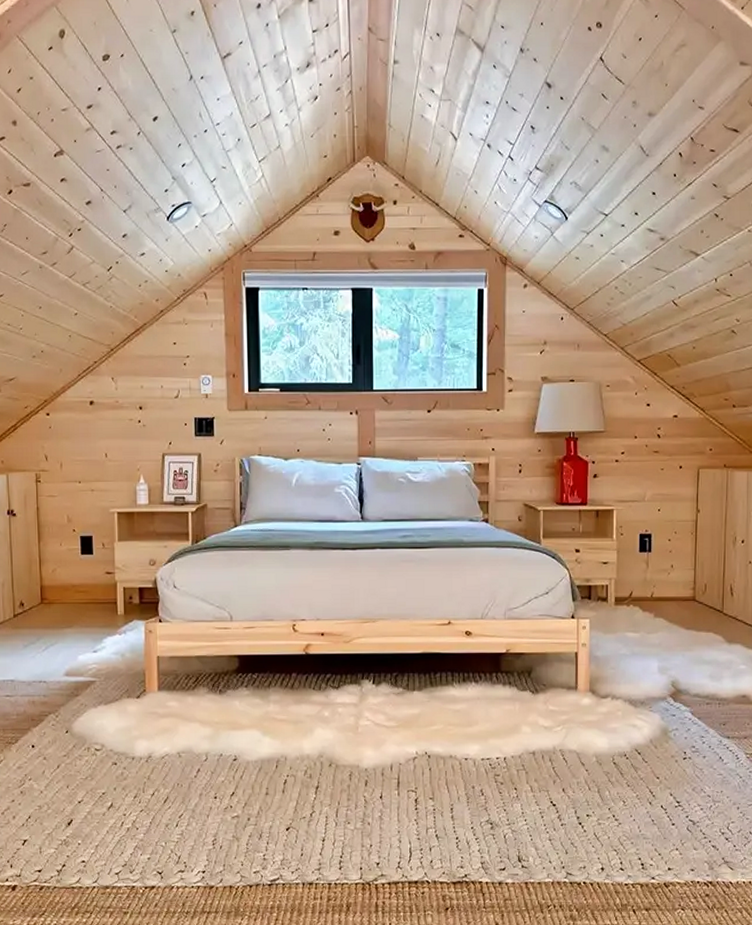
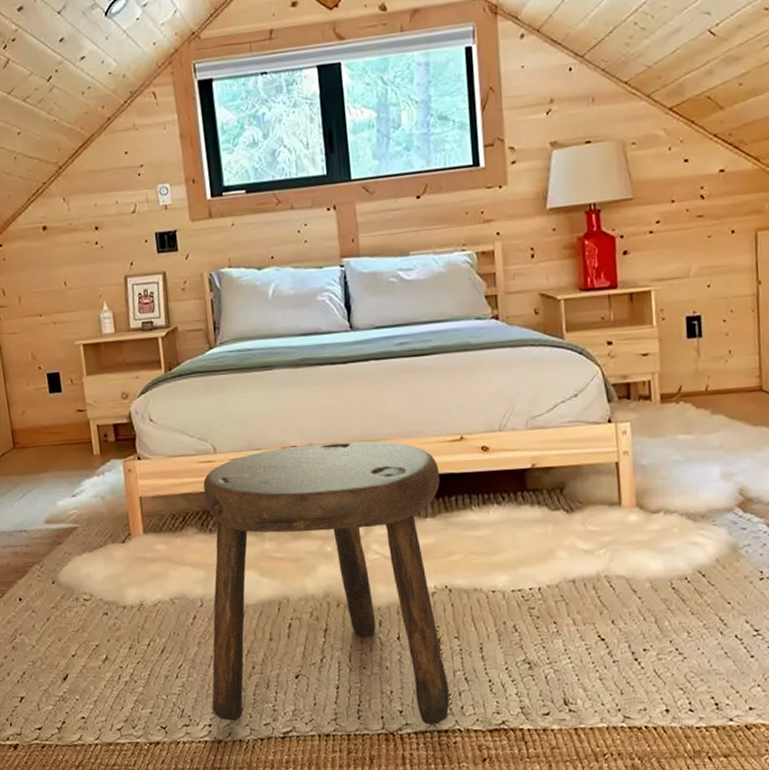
stool: none [207,619,428,876] -> present [203,441,450,725]

